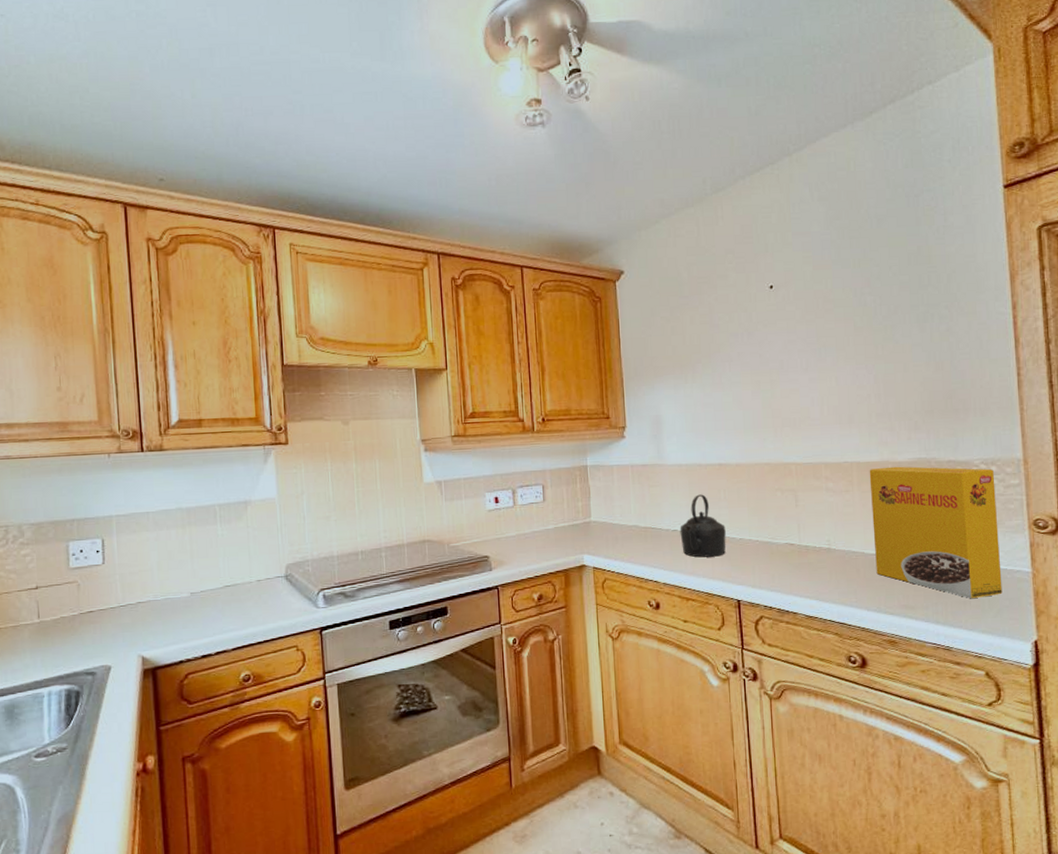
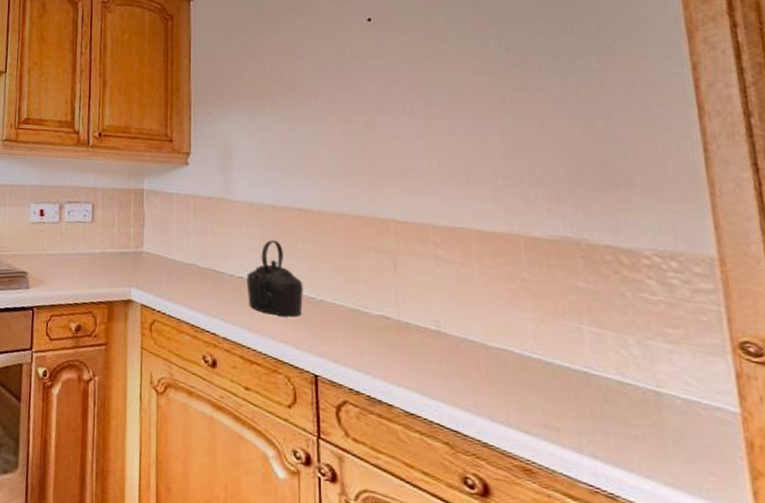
cereal box: present [869,466,1002,598] -> none [493,241,695,437]

